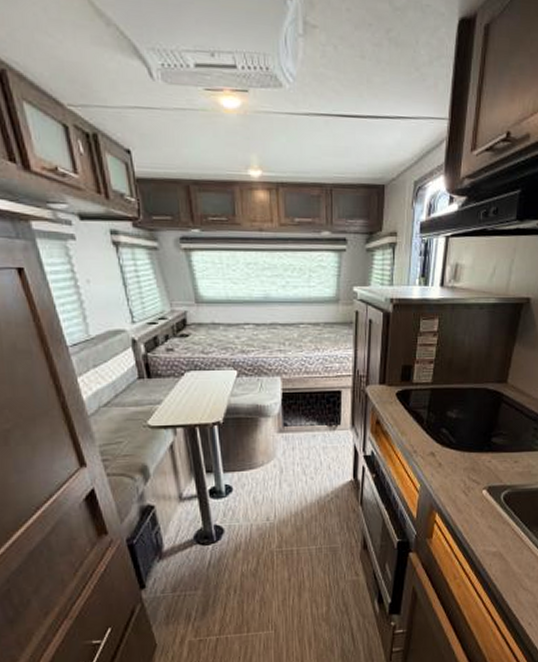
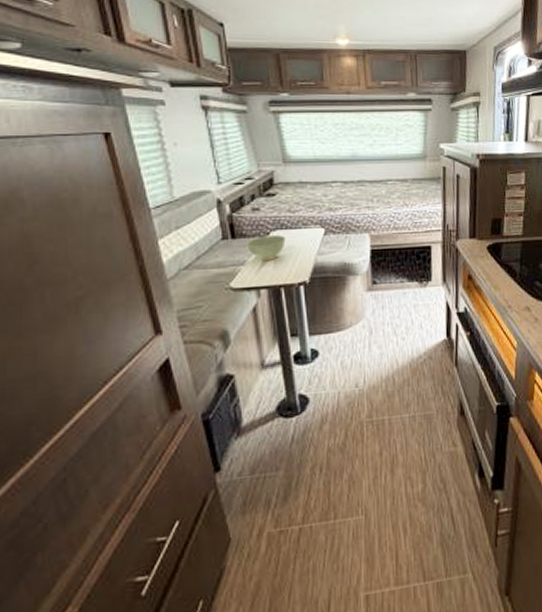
bowl: none [162,376,200,400] -> present [246,235,286,261]

